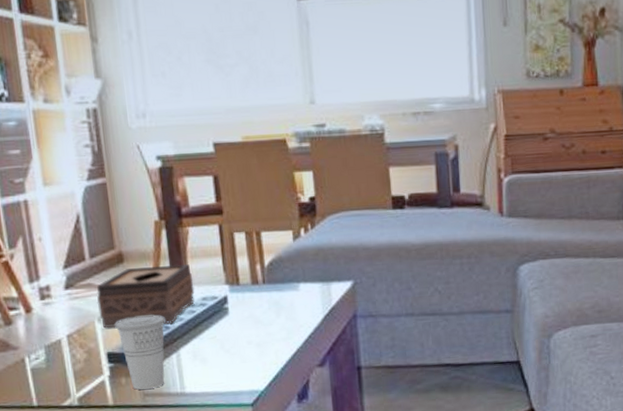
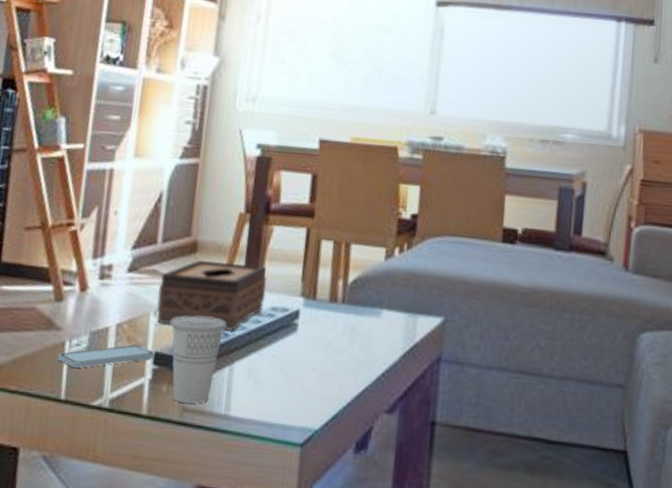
smartphone: none [21,350,109,378] -> present [58,345,156,368]

